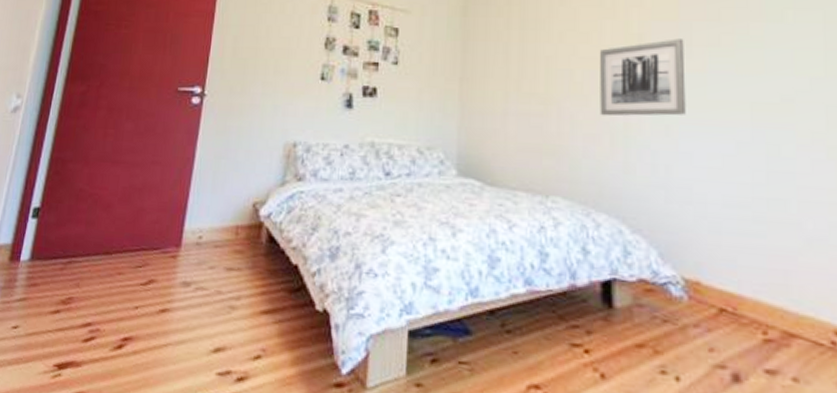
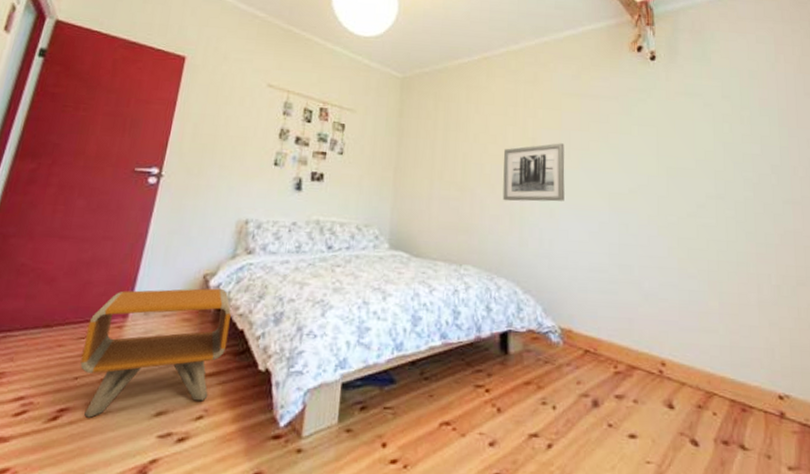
nightstand: none [139,218,284,349] -> present [80,288,231,418]

